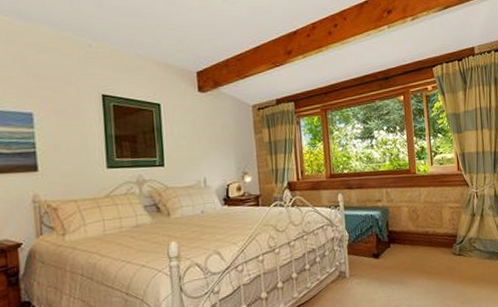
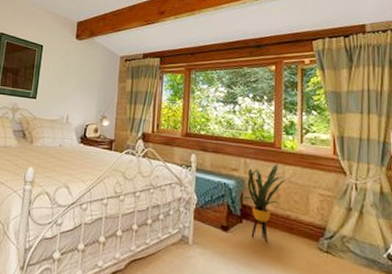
house plant: none [382,188,425,259] -> present [236,164,289,242]

